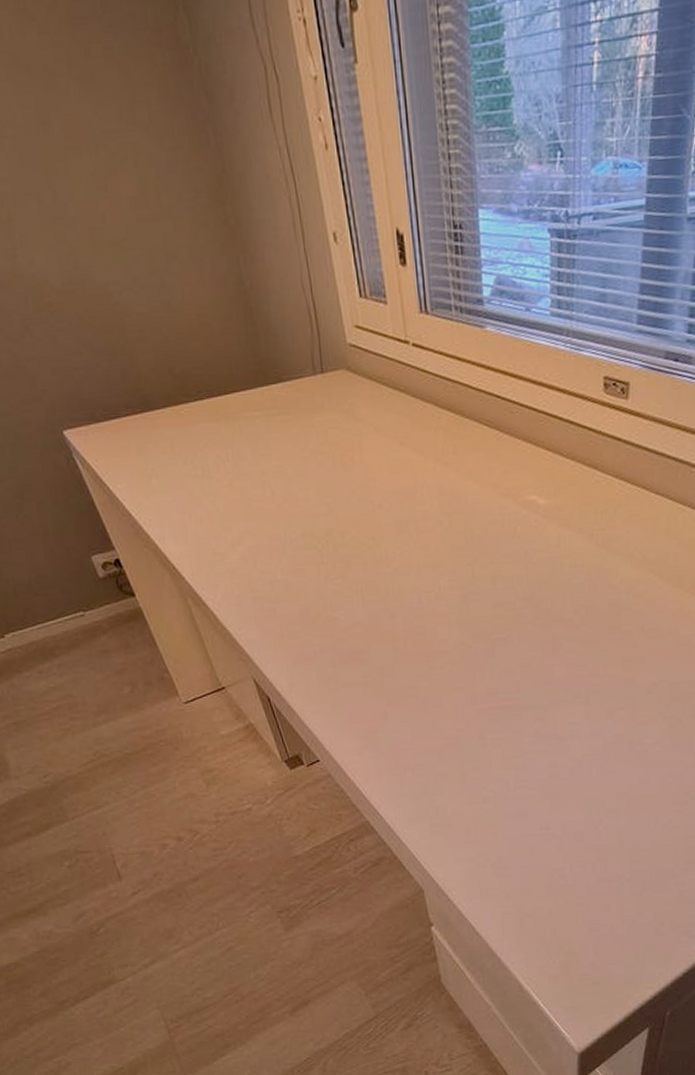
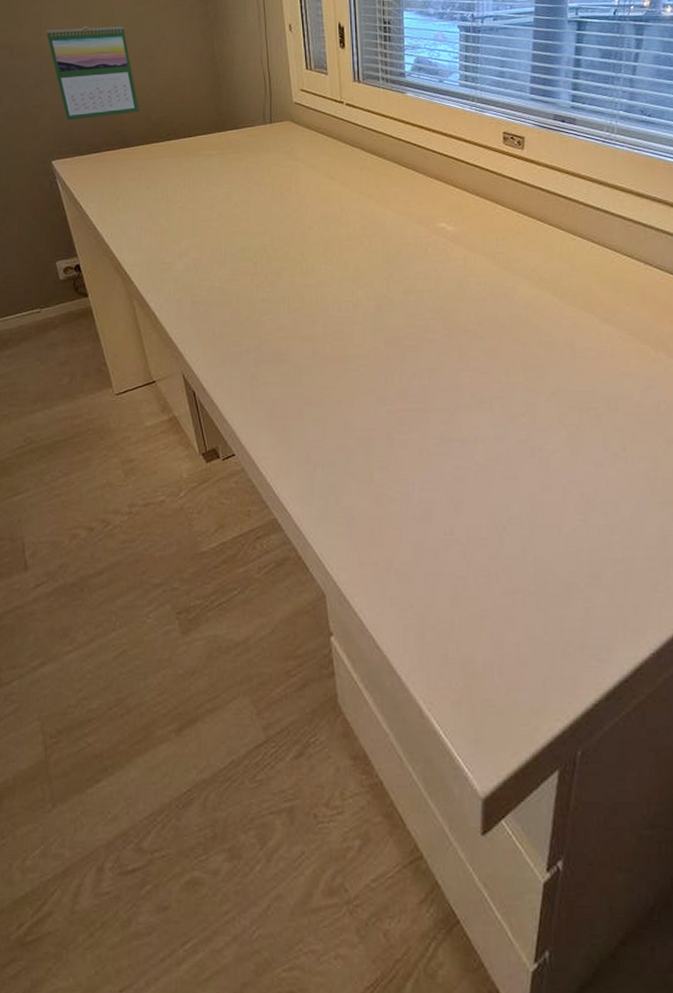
calendar: none [22,240,159,377] -> present [46,26,139,121]

